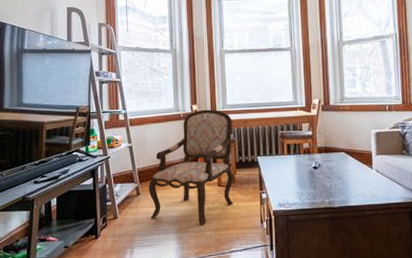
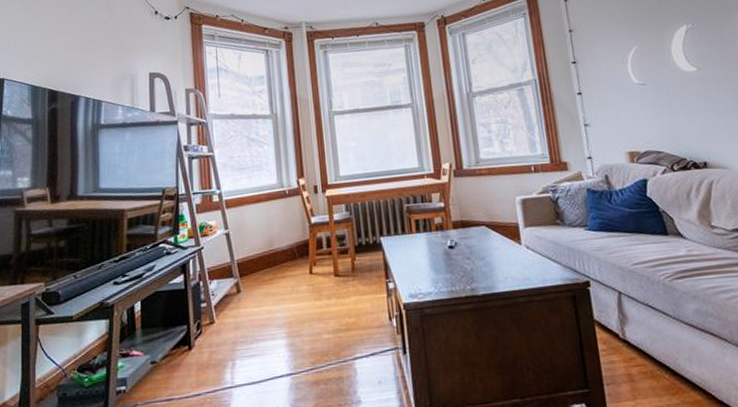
armchair: present [148,109,234,225] -> none [250,182,355,326]

